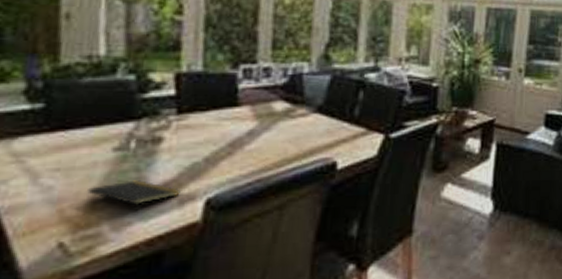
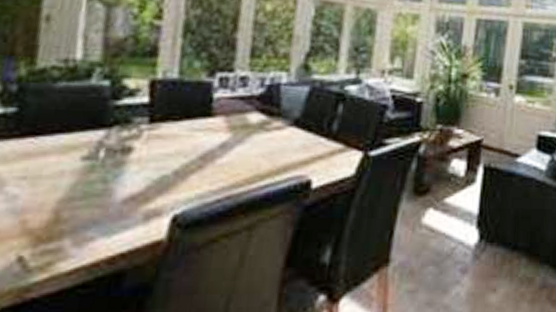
notepad: present [87,180,182,212] -> none [52,192,149,227]

